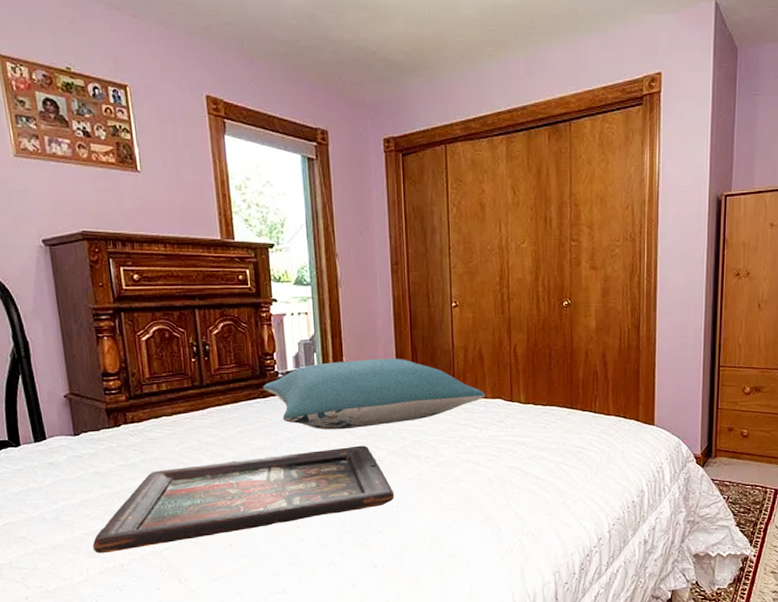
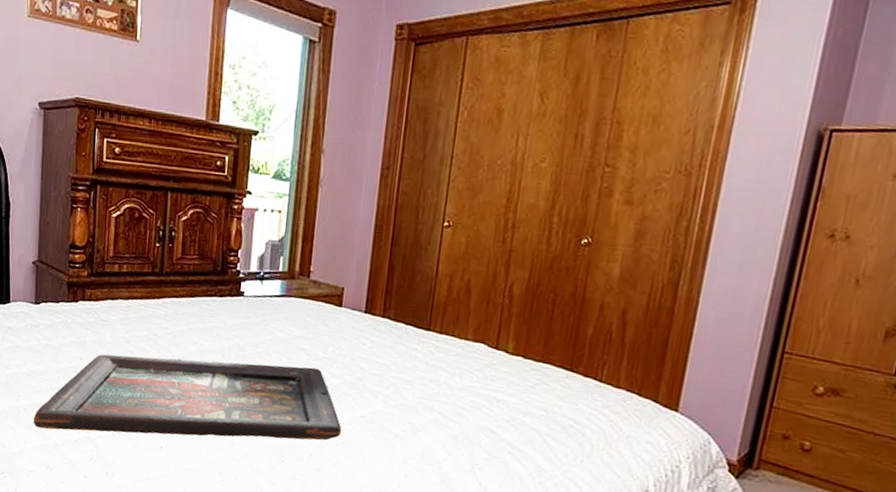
pillow: present [263,358,485,430] -> none [222,268,466,351]

